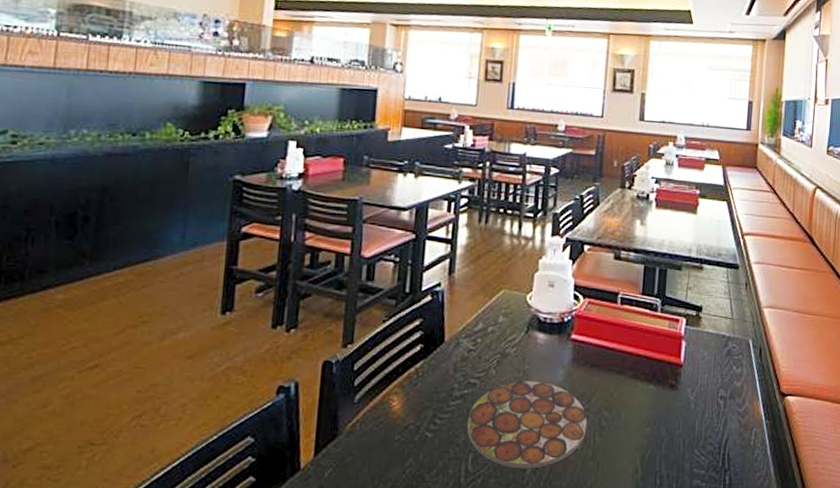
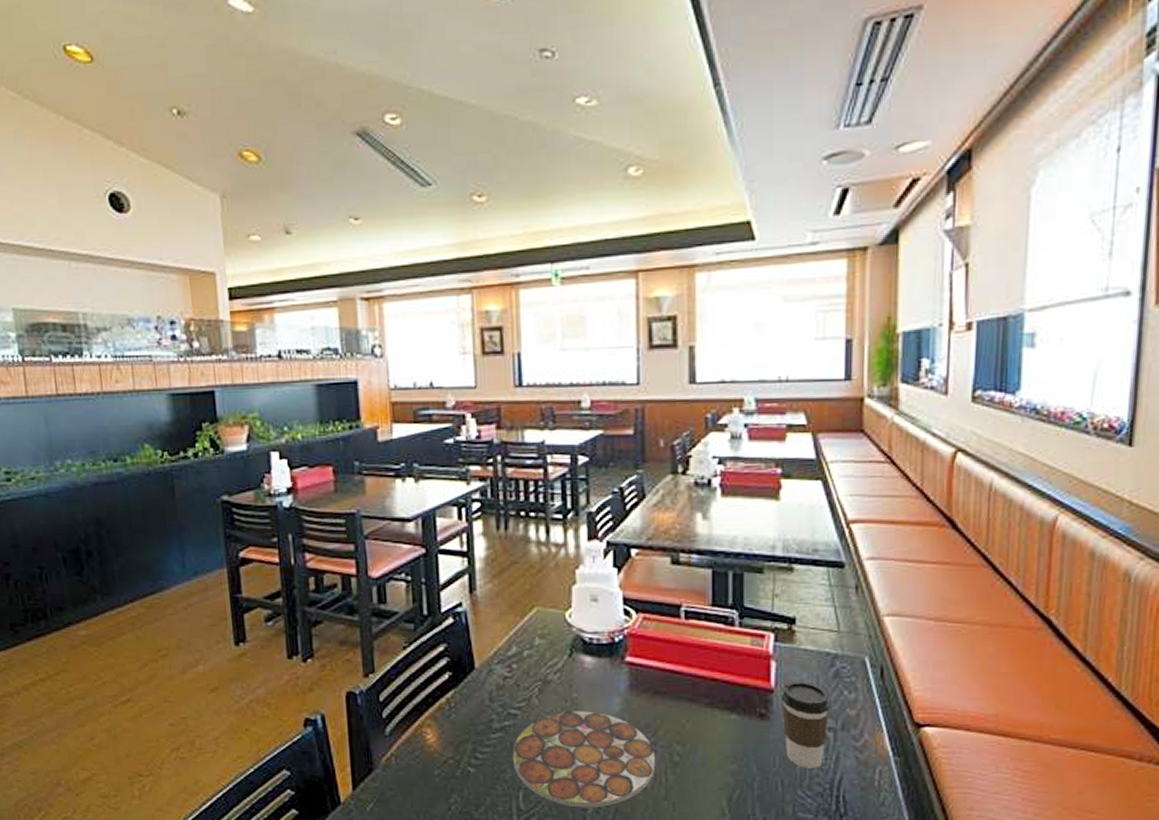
coffee cup: none [687,358,724,431] -> present [781,681,831,768]

